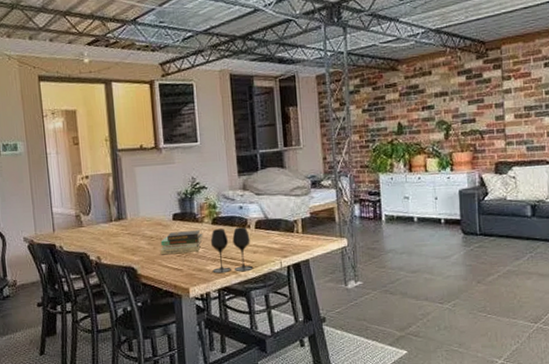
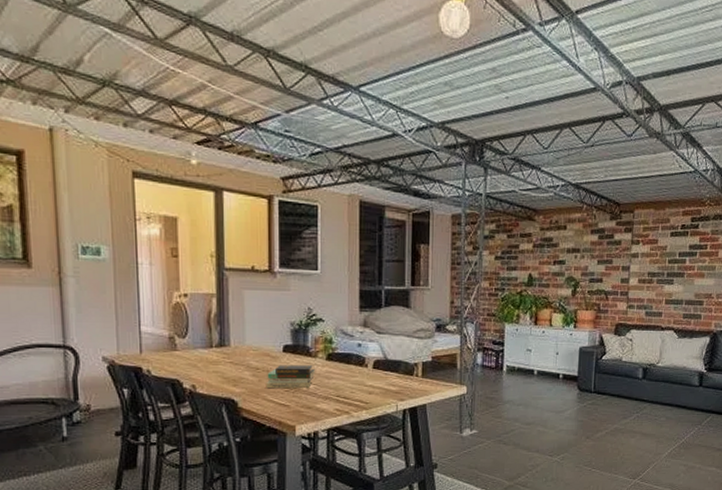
wine glass: present [210,227,252,274] -> none [323,366,367,413]

